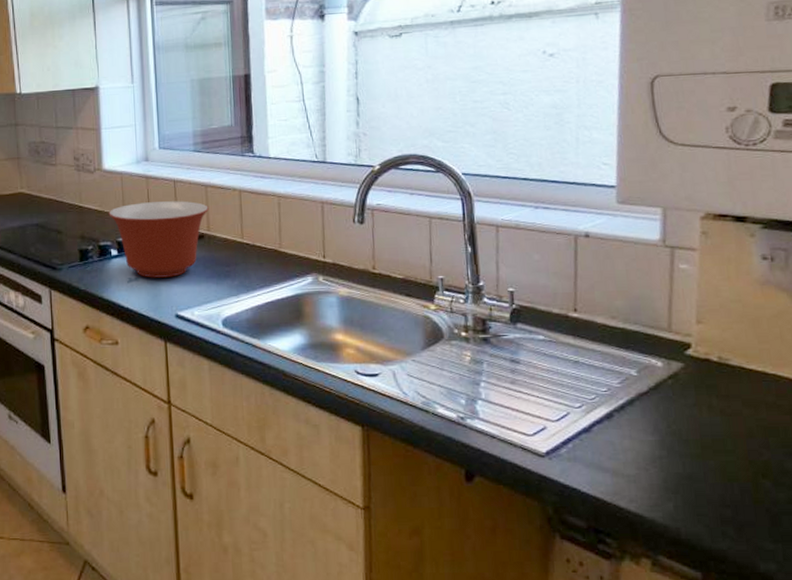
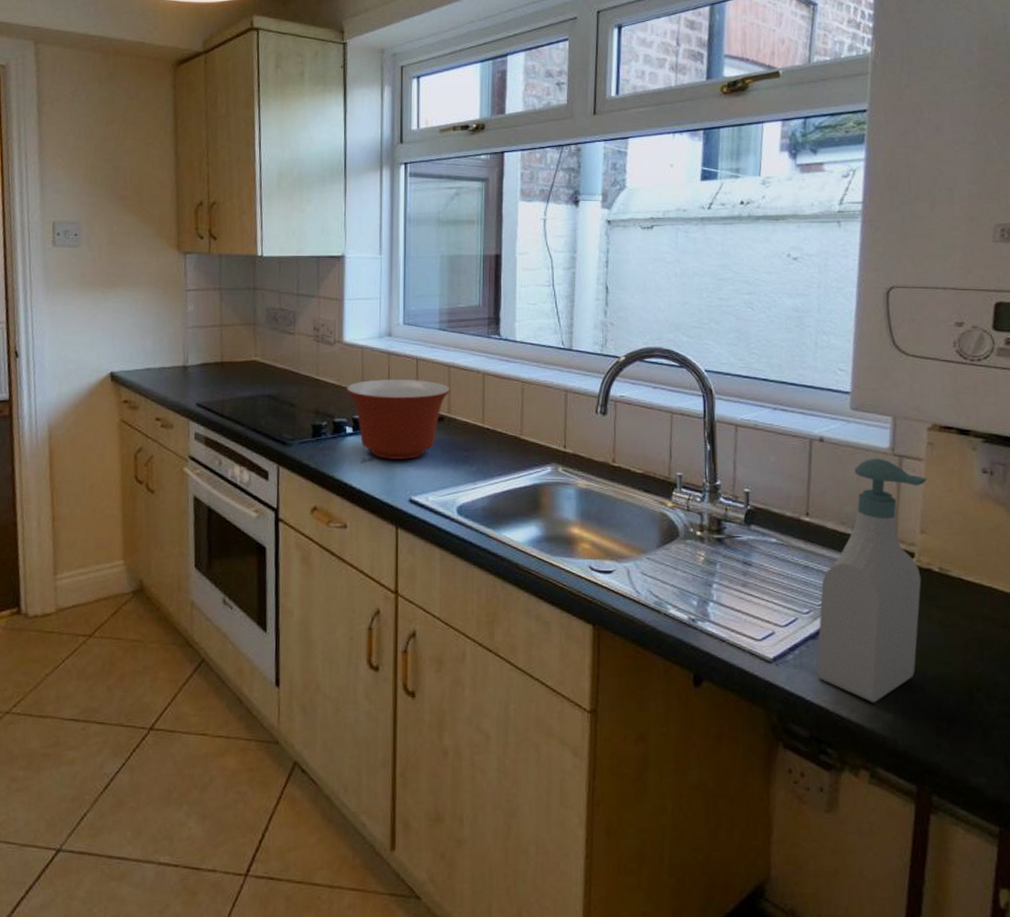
soap bottle: none [591,250,703,493] -> present [816,458,928,703]

